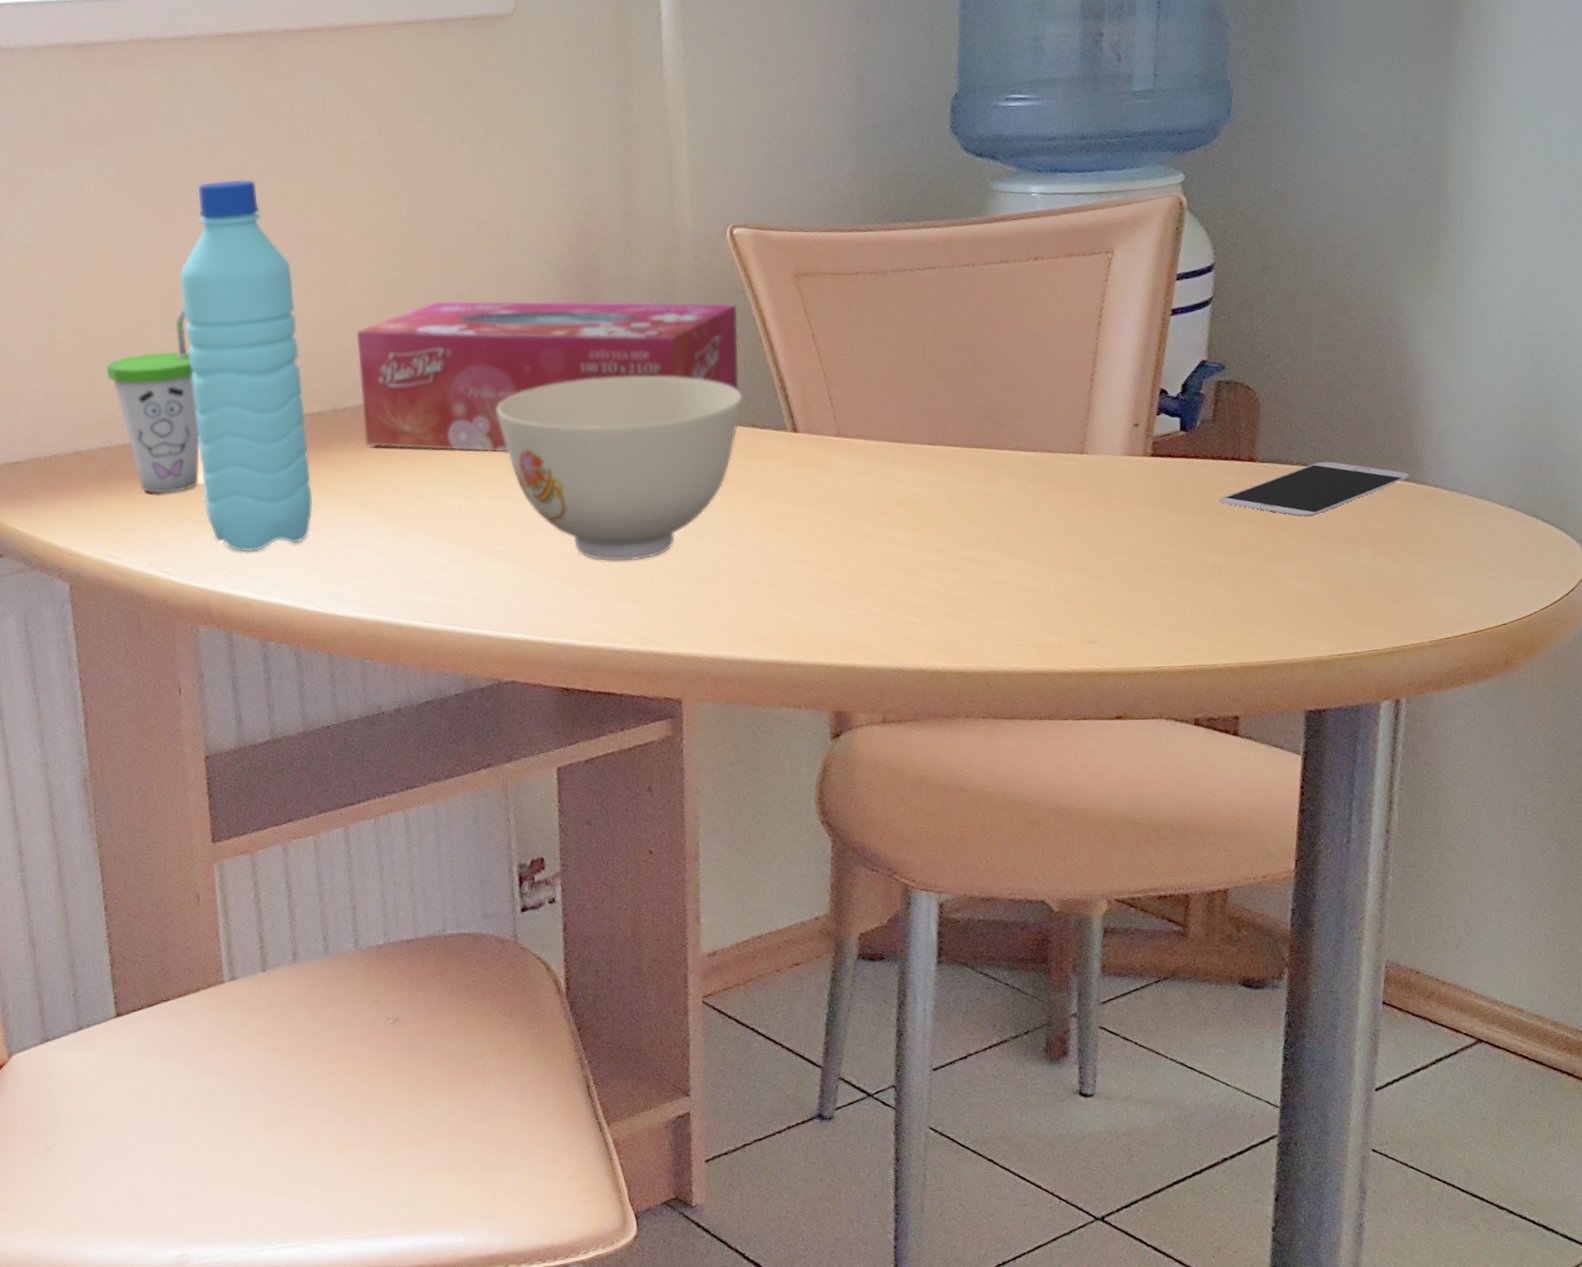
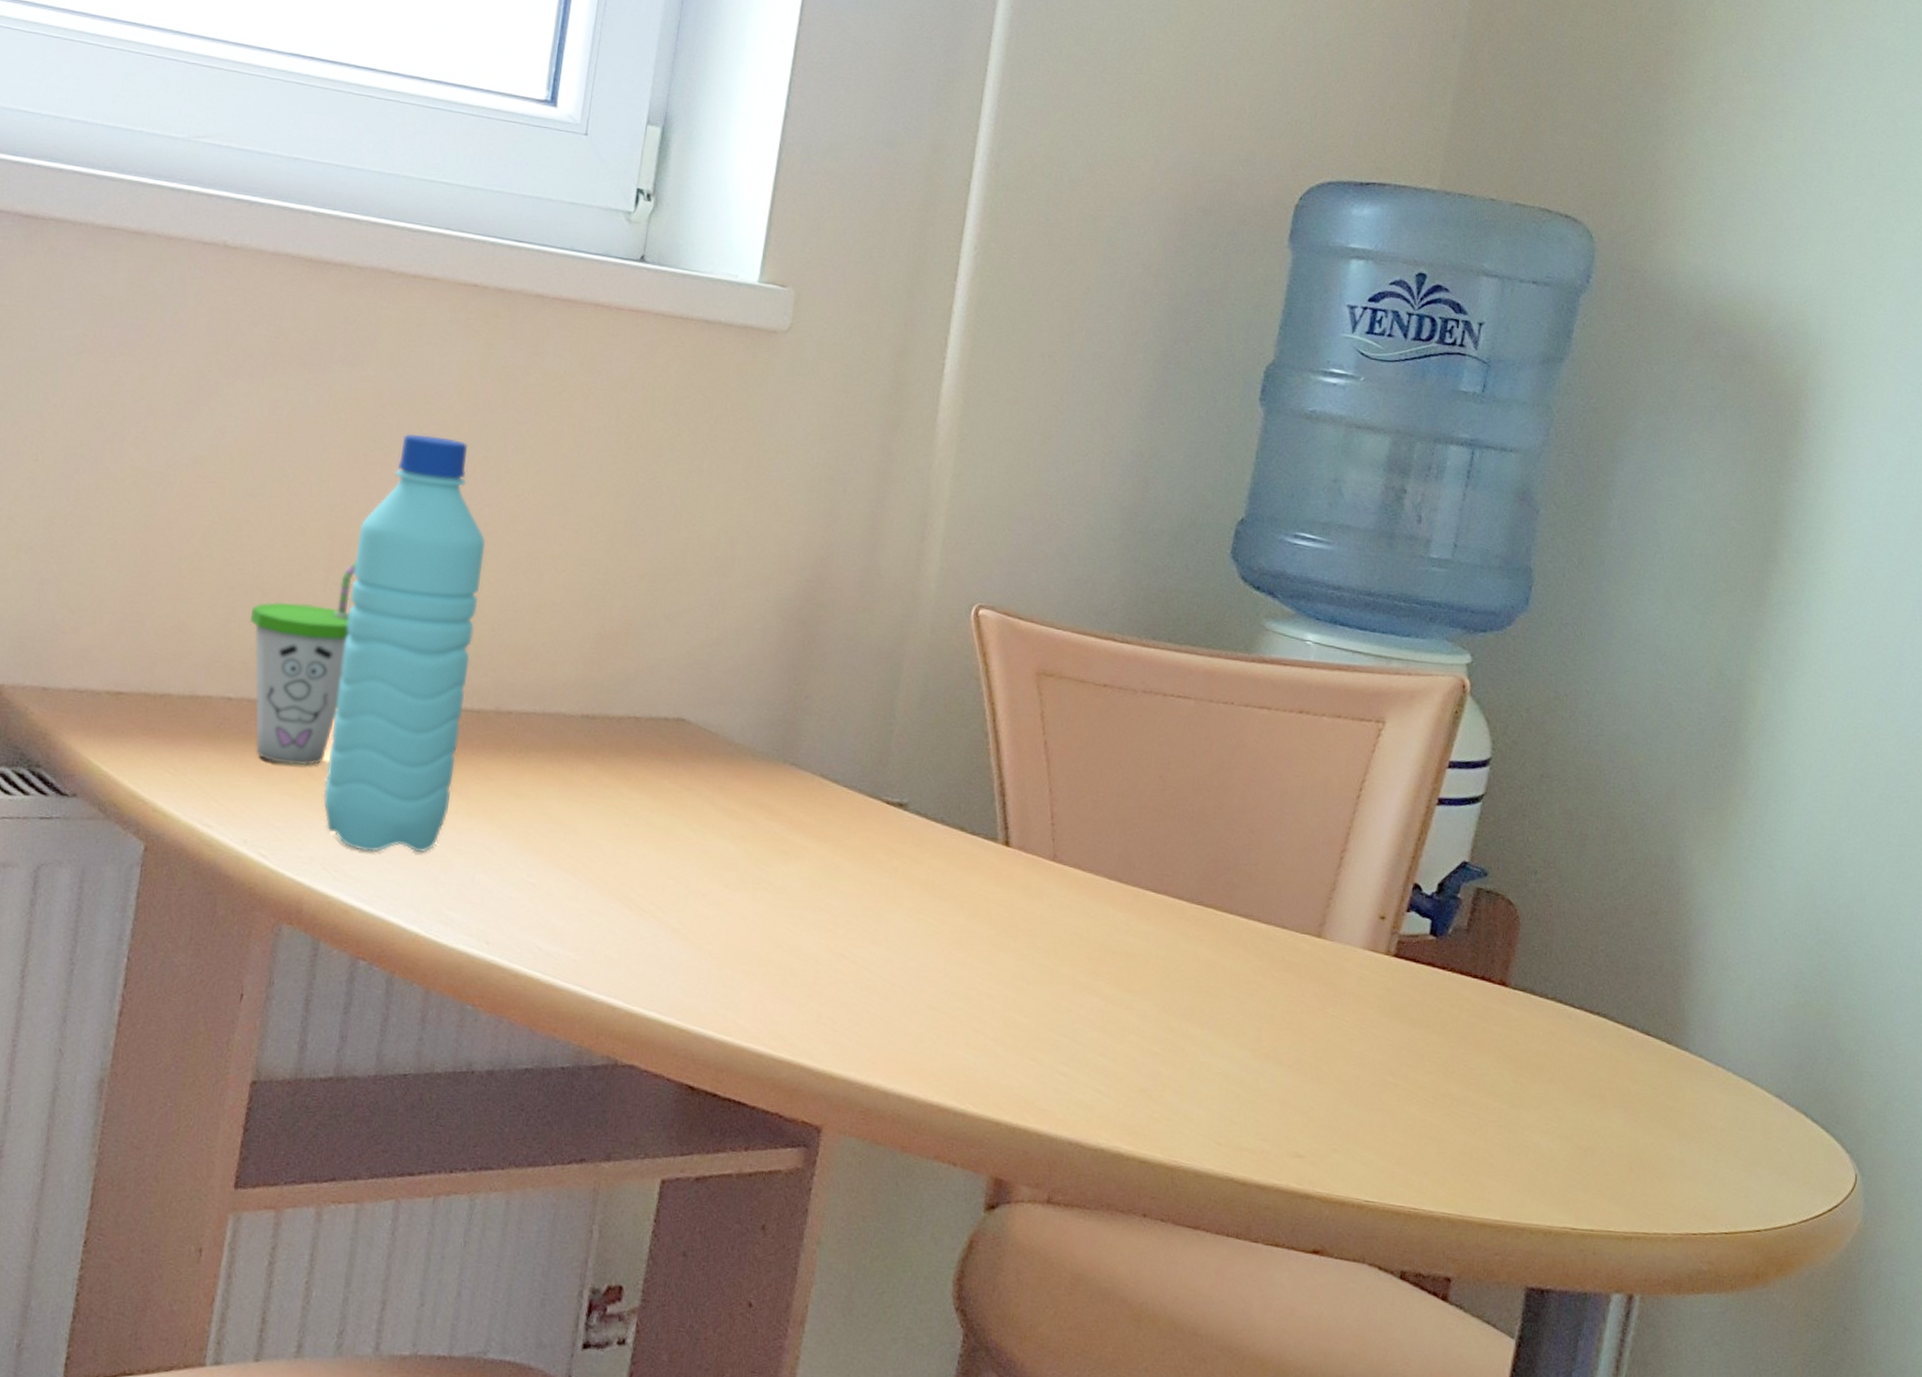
tissue box: present [356,301,740,453] -> none [523,616,968,800]
bowl: present [496,375,743,562] -> none [679,734,956,954]
smartphone: present [1219,461,1410,516] -> none [1462,1001,1673,1061]

